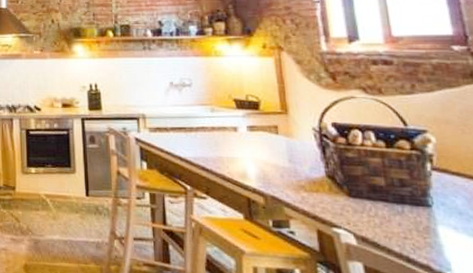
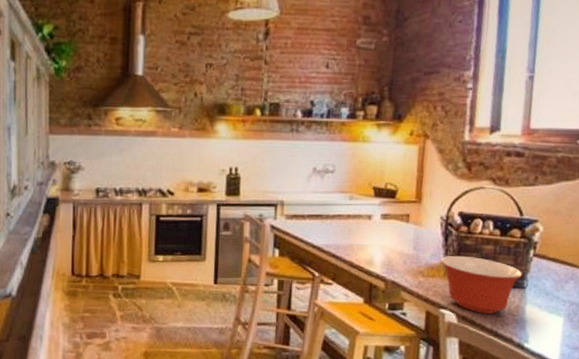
mixing bowl: none [321,169,424,236] -> present [440,256,523,314]

